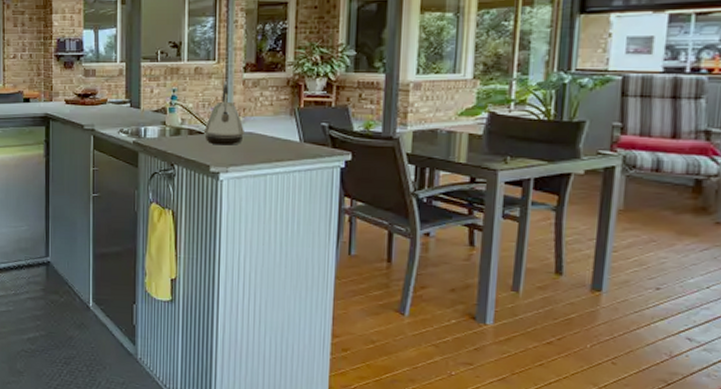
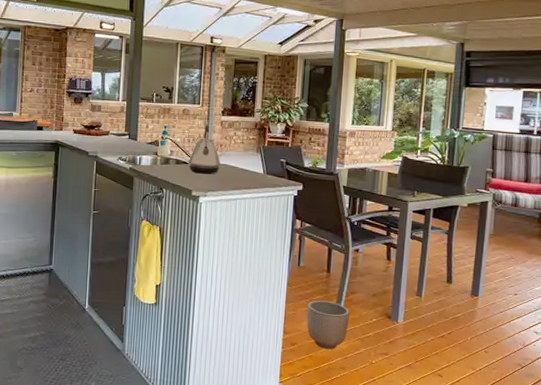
planter: none [361,296,419,357] -> present [306,300,350,349]

